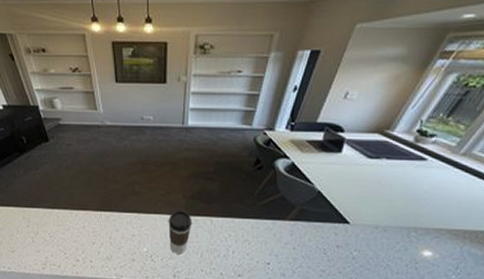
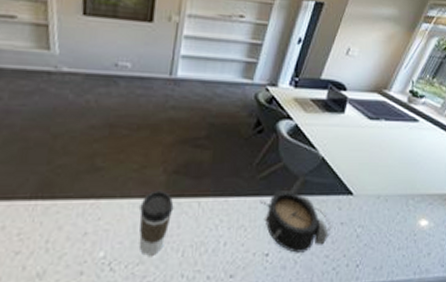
alarm clock: none [261,216,328,266] -> present [260,191,332,253]

